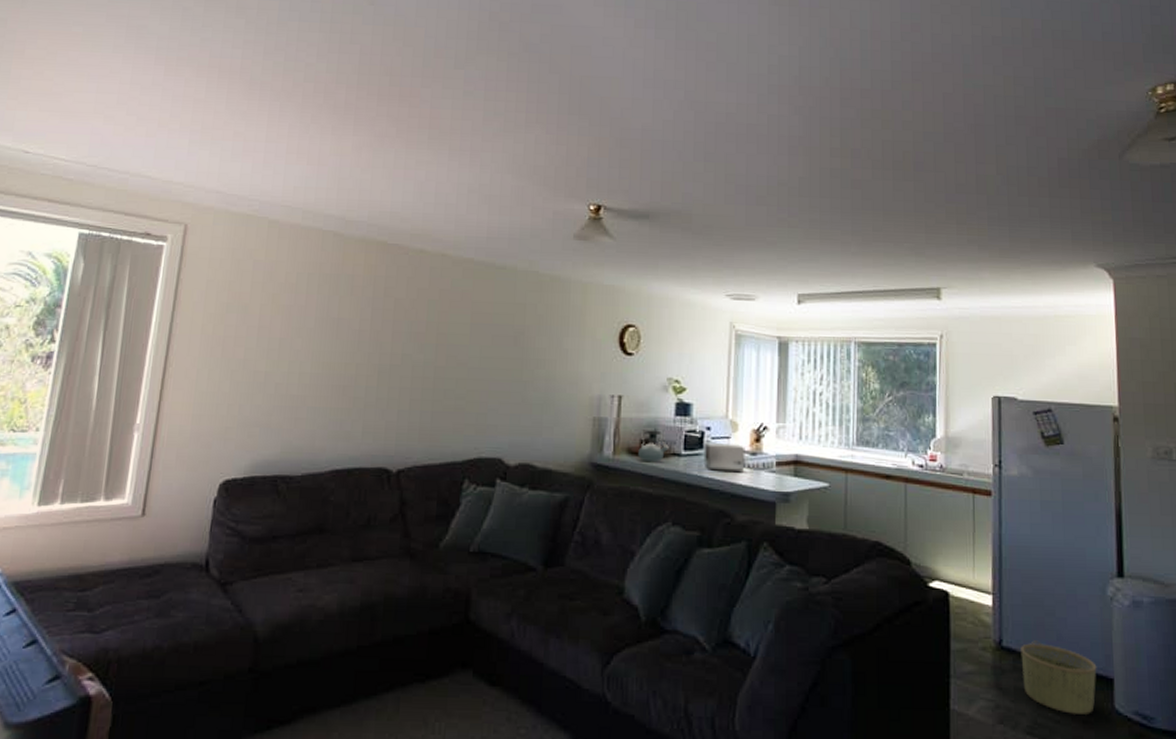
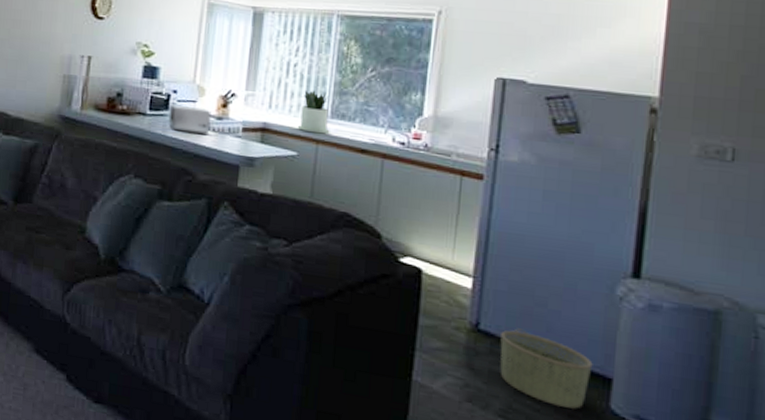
kettle: present [638,430,669,463] -> none [104,89,135,120]
planter: none [827,418,857,462] -> present [297,90,330,134]

